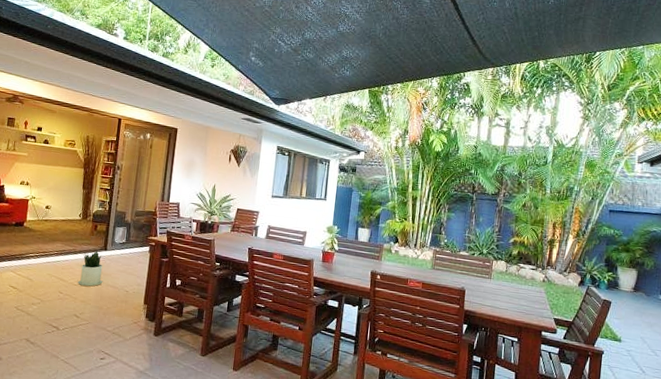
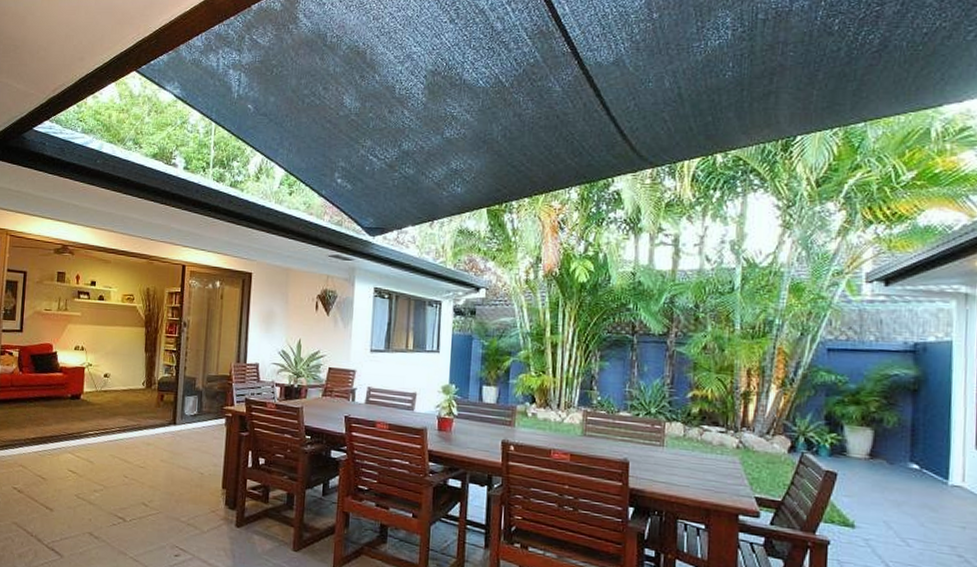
planter: present [78,250,103,287] -> none [144,425,174,469]

